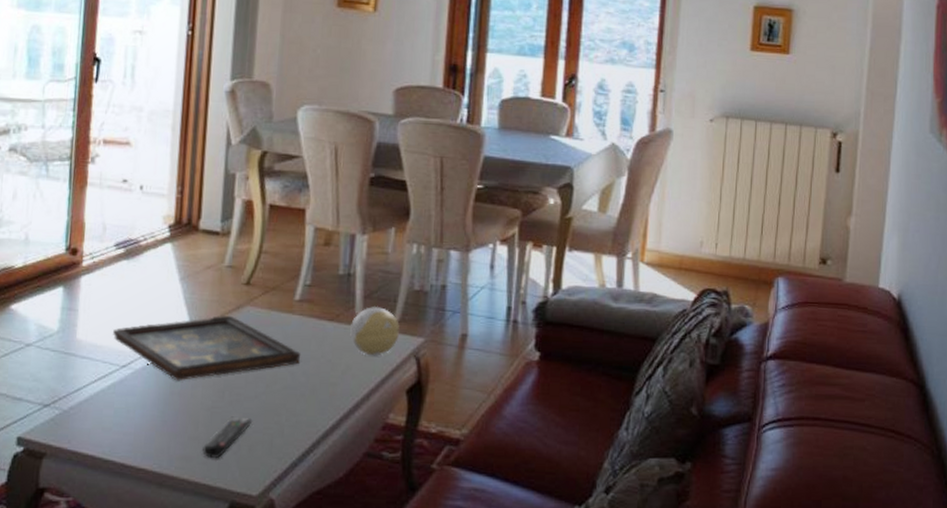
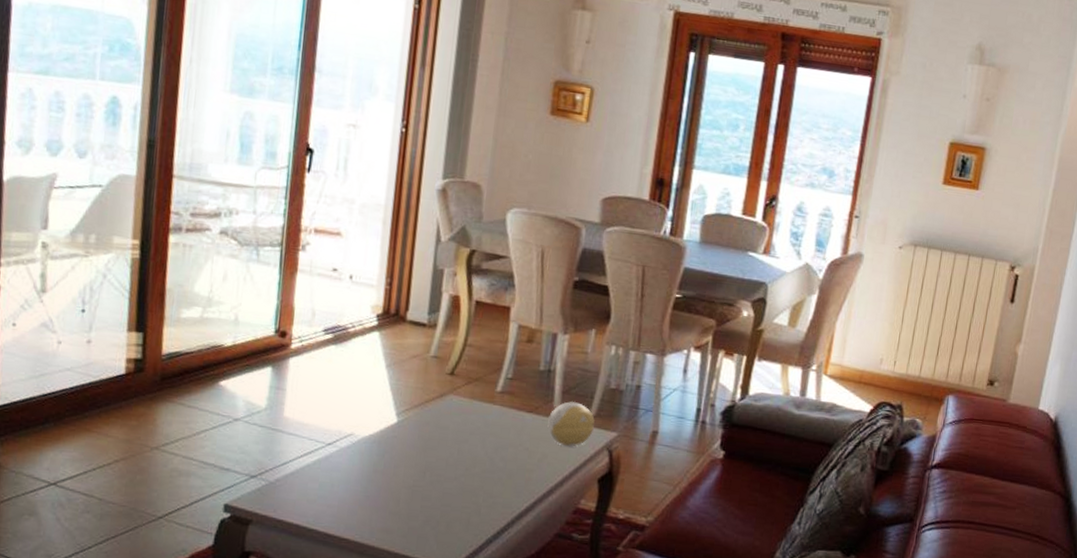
decorative tray: present [113,315,301,381] -> none [320,402,500,461]
remote control: present [202,416,253,459] -> none [403,495,452,533]

